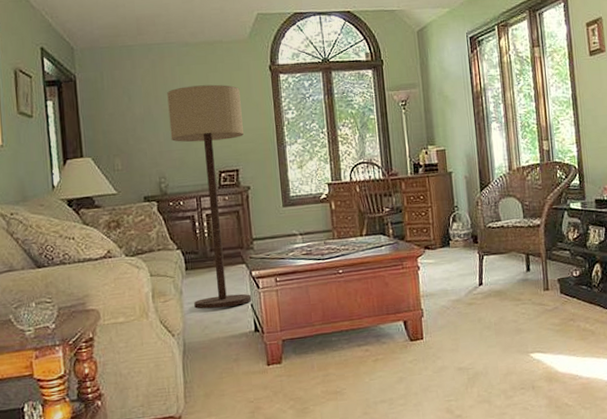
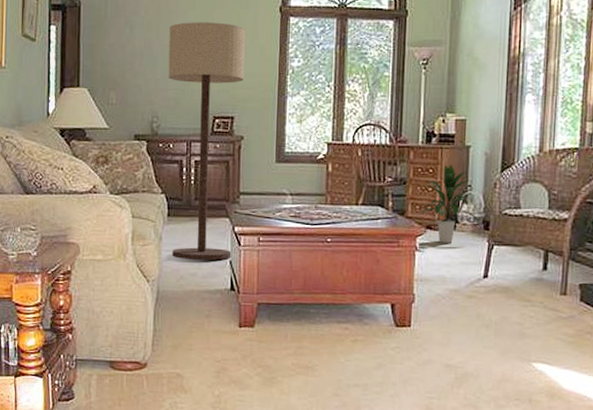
indoor plant: none [416,190,472,260] -> present [420,164,482,243]

